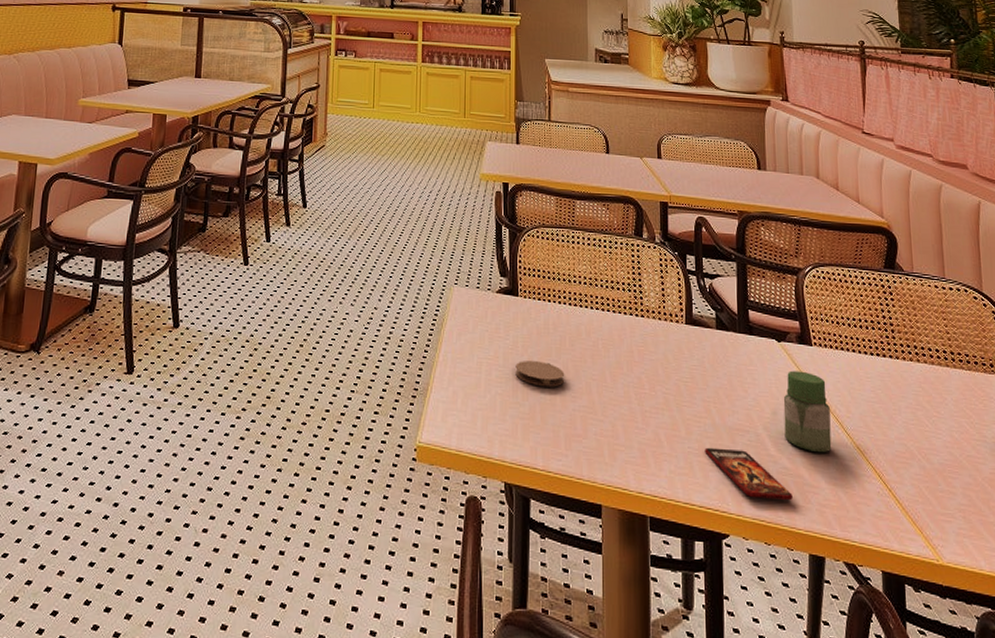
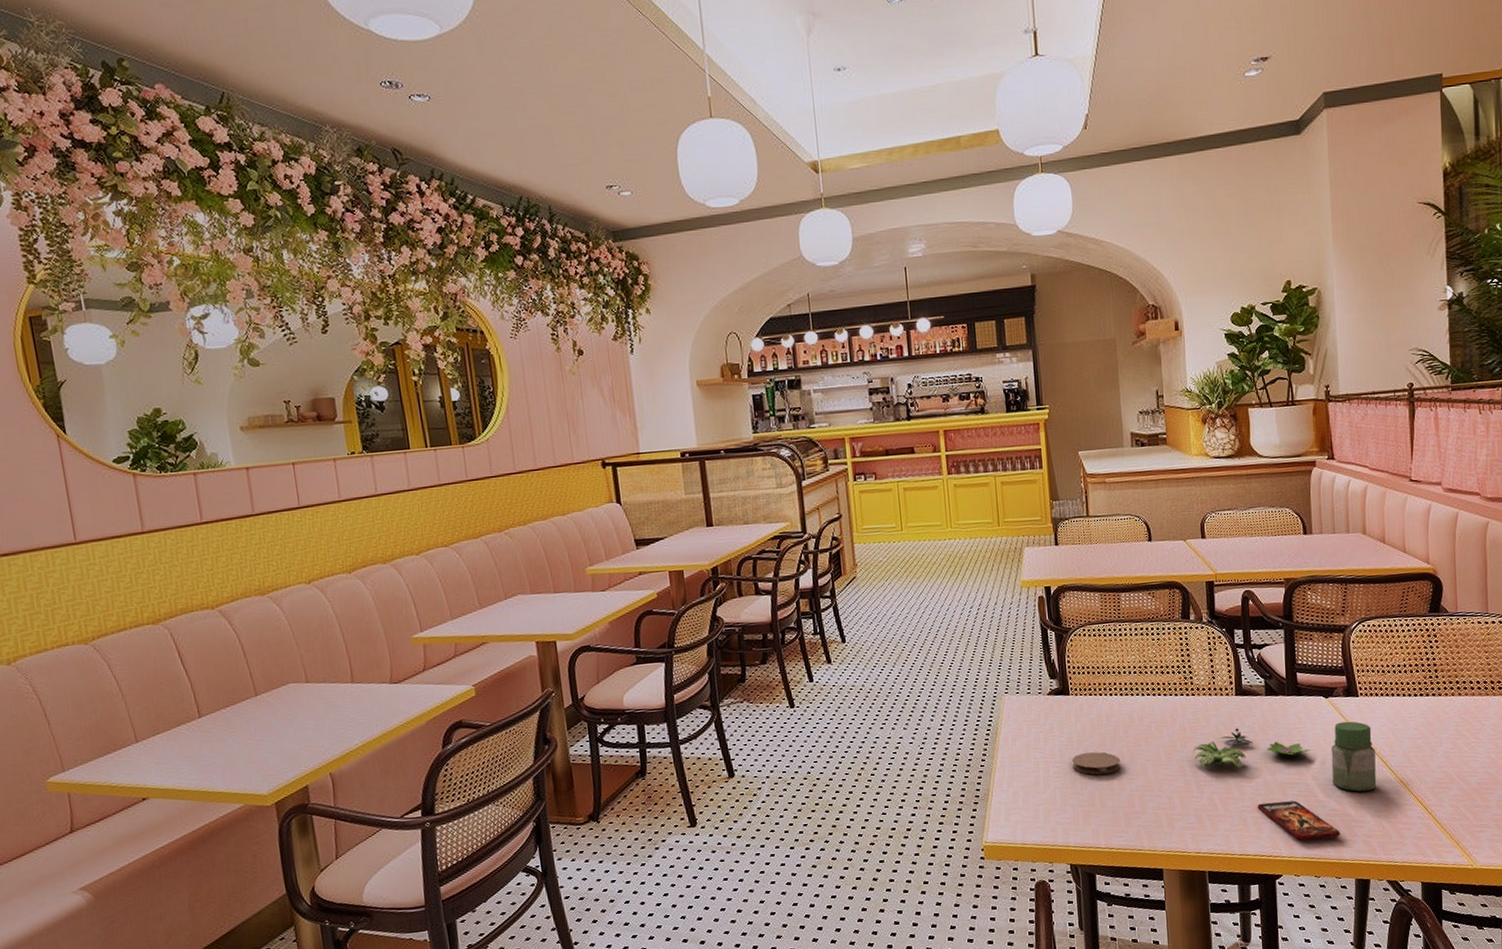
flower: none [640,359,762,404] -> present [1194,728,1311,768]

